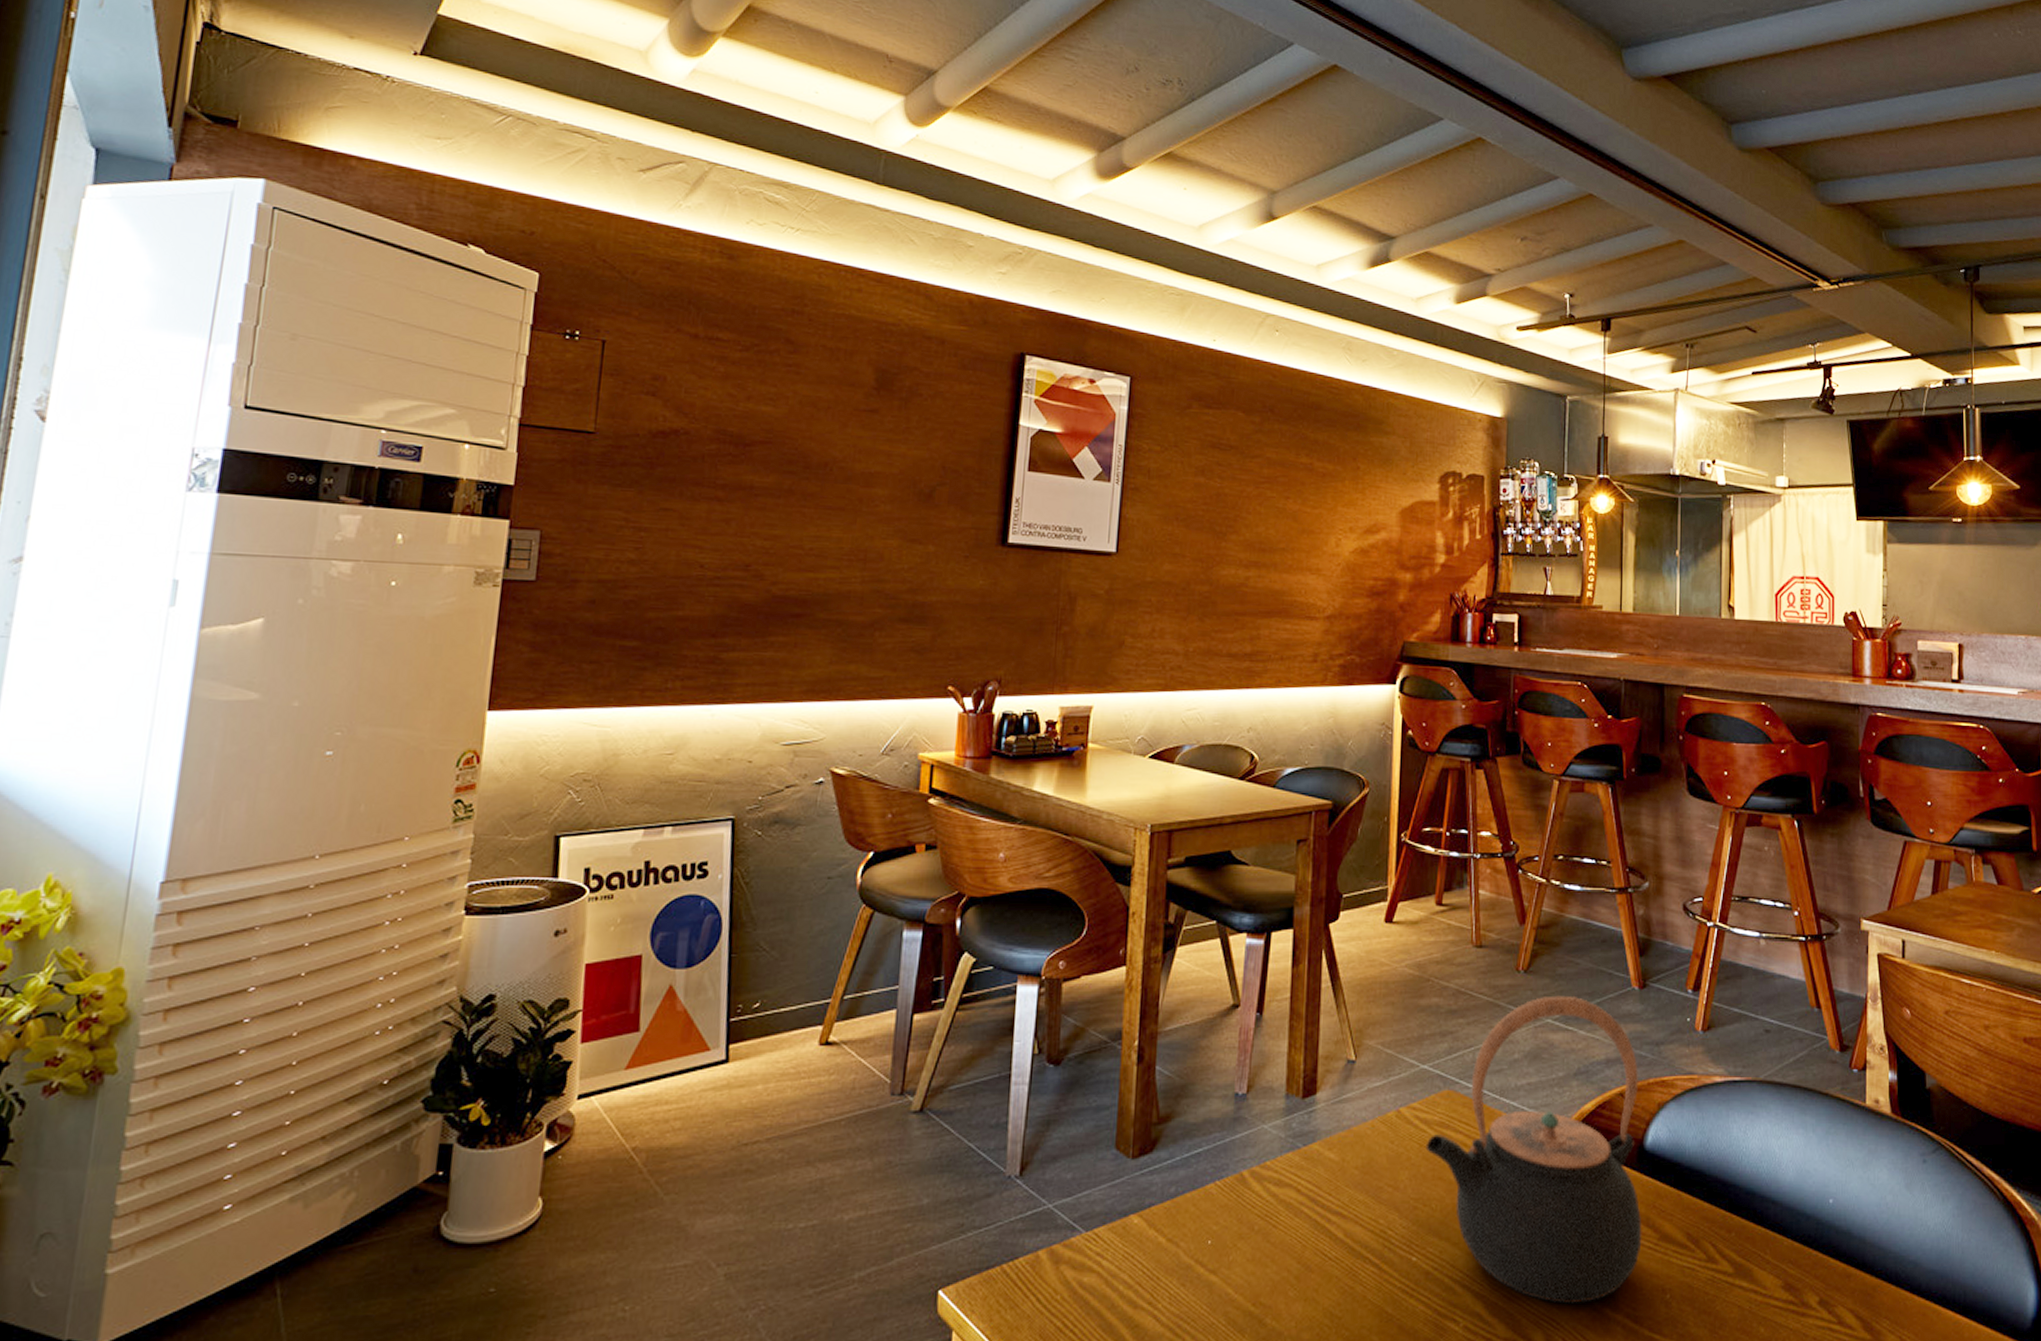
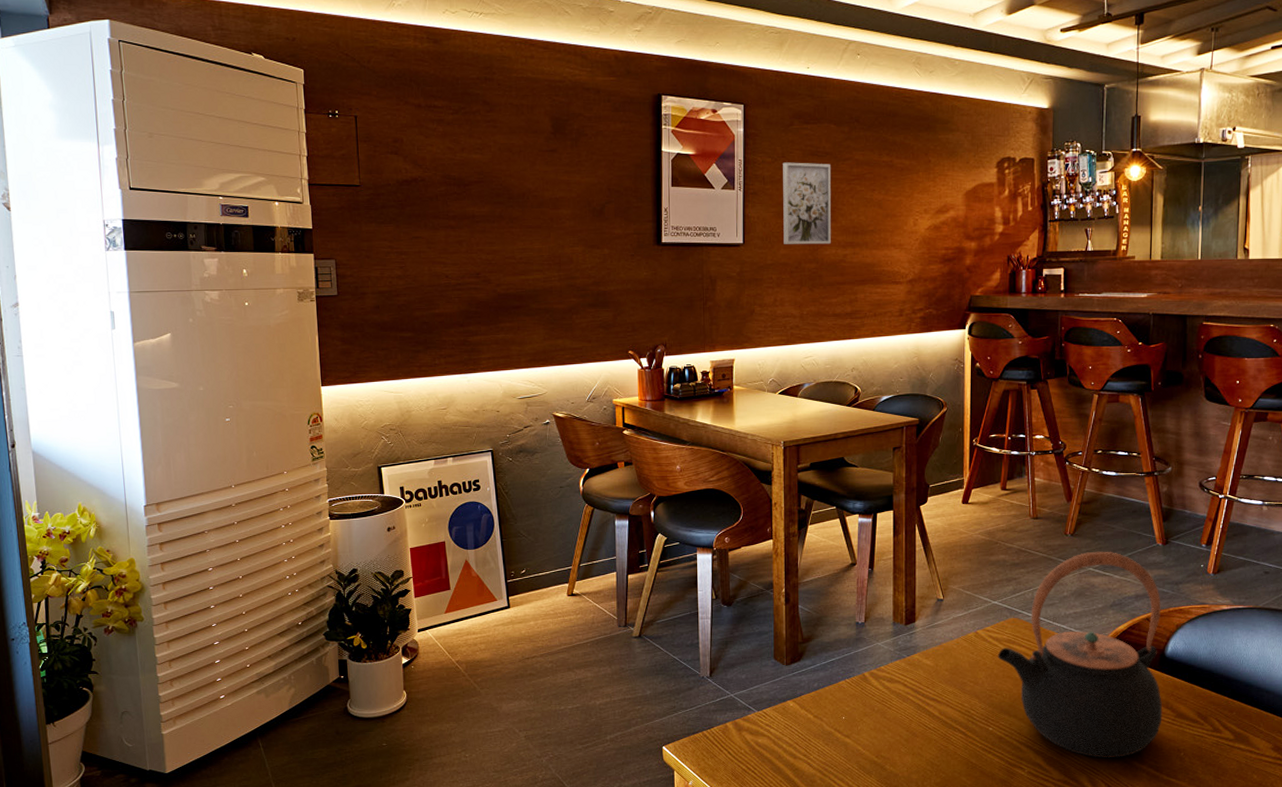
wall art: none [1169,453,1235,562] -> present [783,162,831,245]

